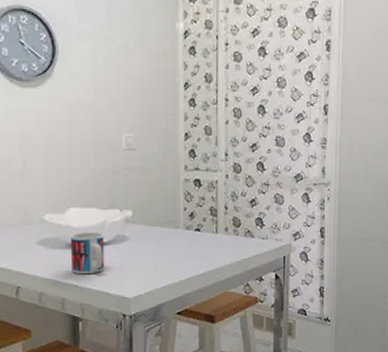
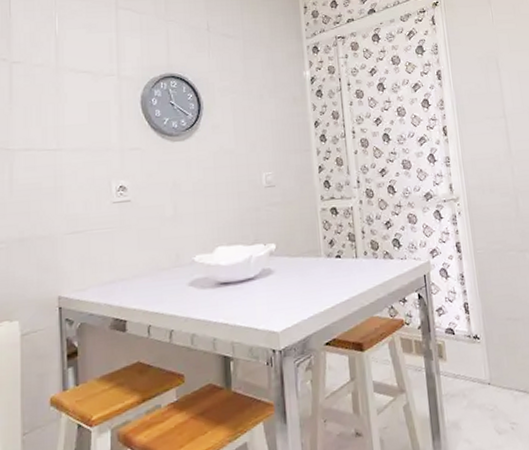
mug: present [70,232,105,275] -> none [218,268,253,312]

